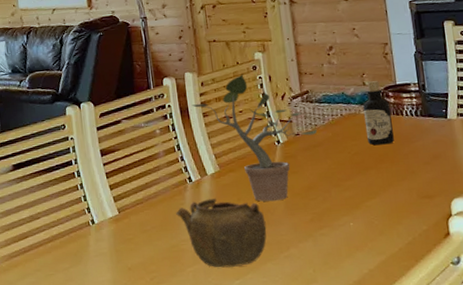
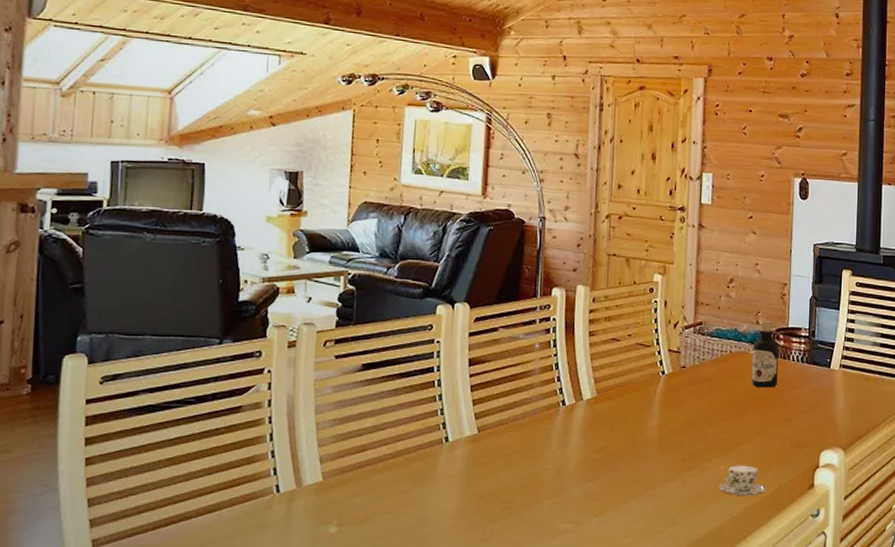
teapot: present [176,199,267,268] -> none [542,427,636,503]
potted plant: present [191,74,317,202] -> none [578,295,704,436]
teacup: none [351,220,400,250] -> present [719,465,766,496]

